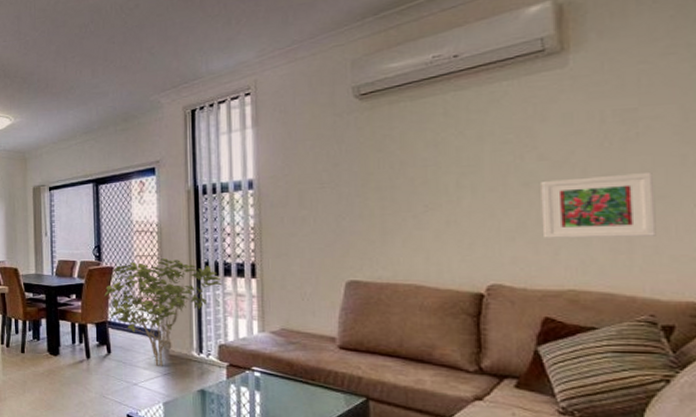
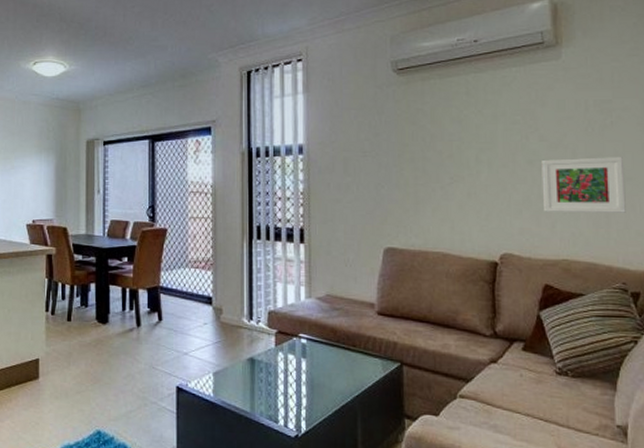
shrub: present [104,258,222,366] -> none [157,221,272,334]

